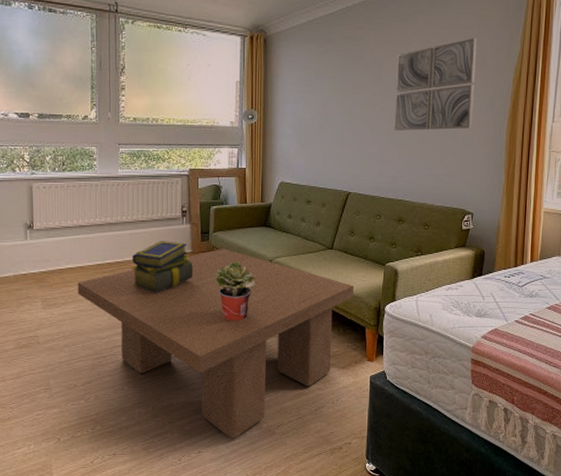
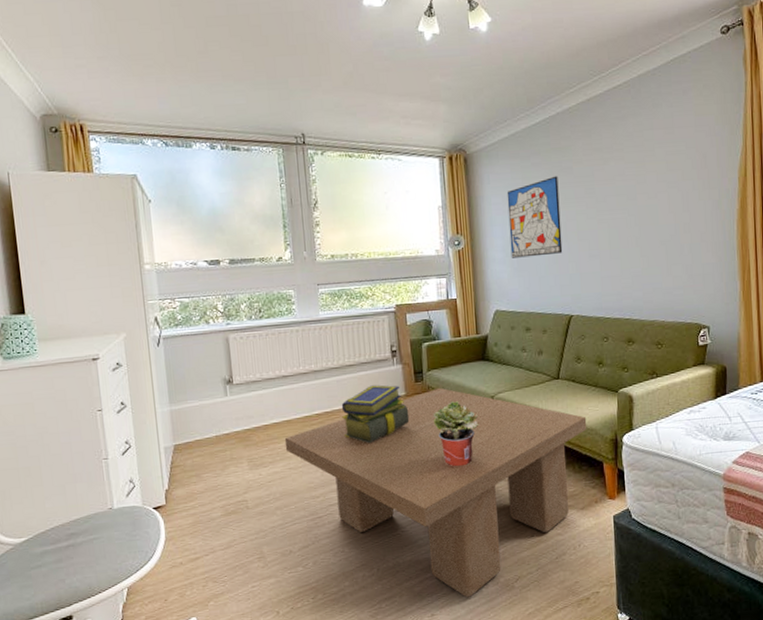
wall art: none [299,63,349,136] -> present [507,175,563,258]
wall art: present [394,38,478,131] -> none [609,137,699,244]

